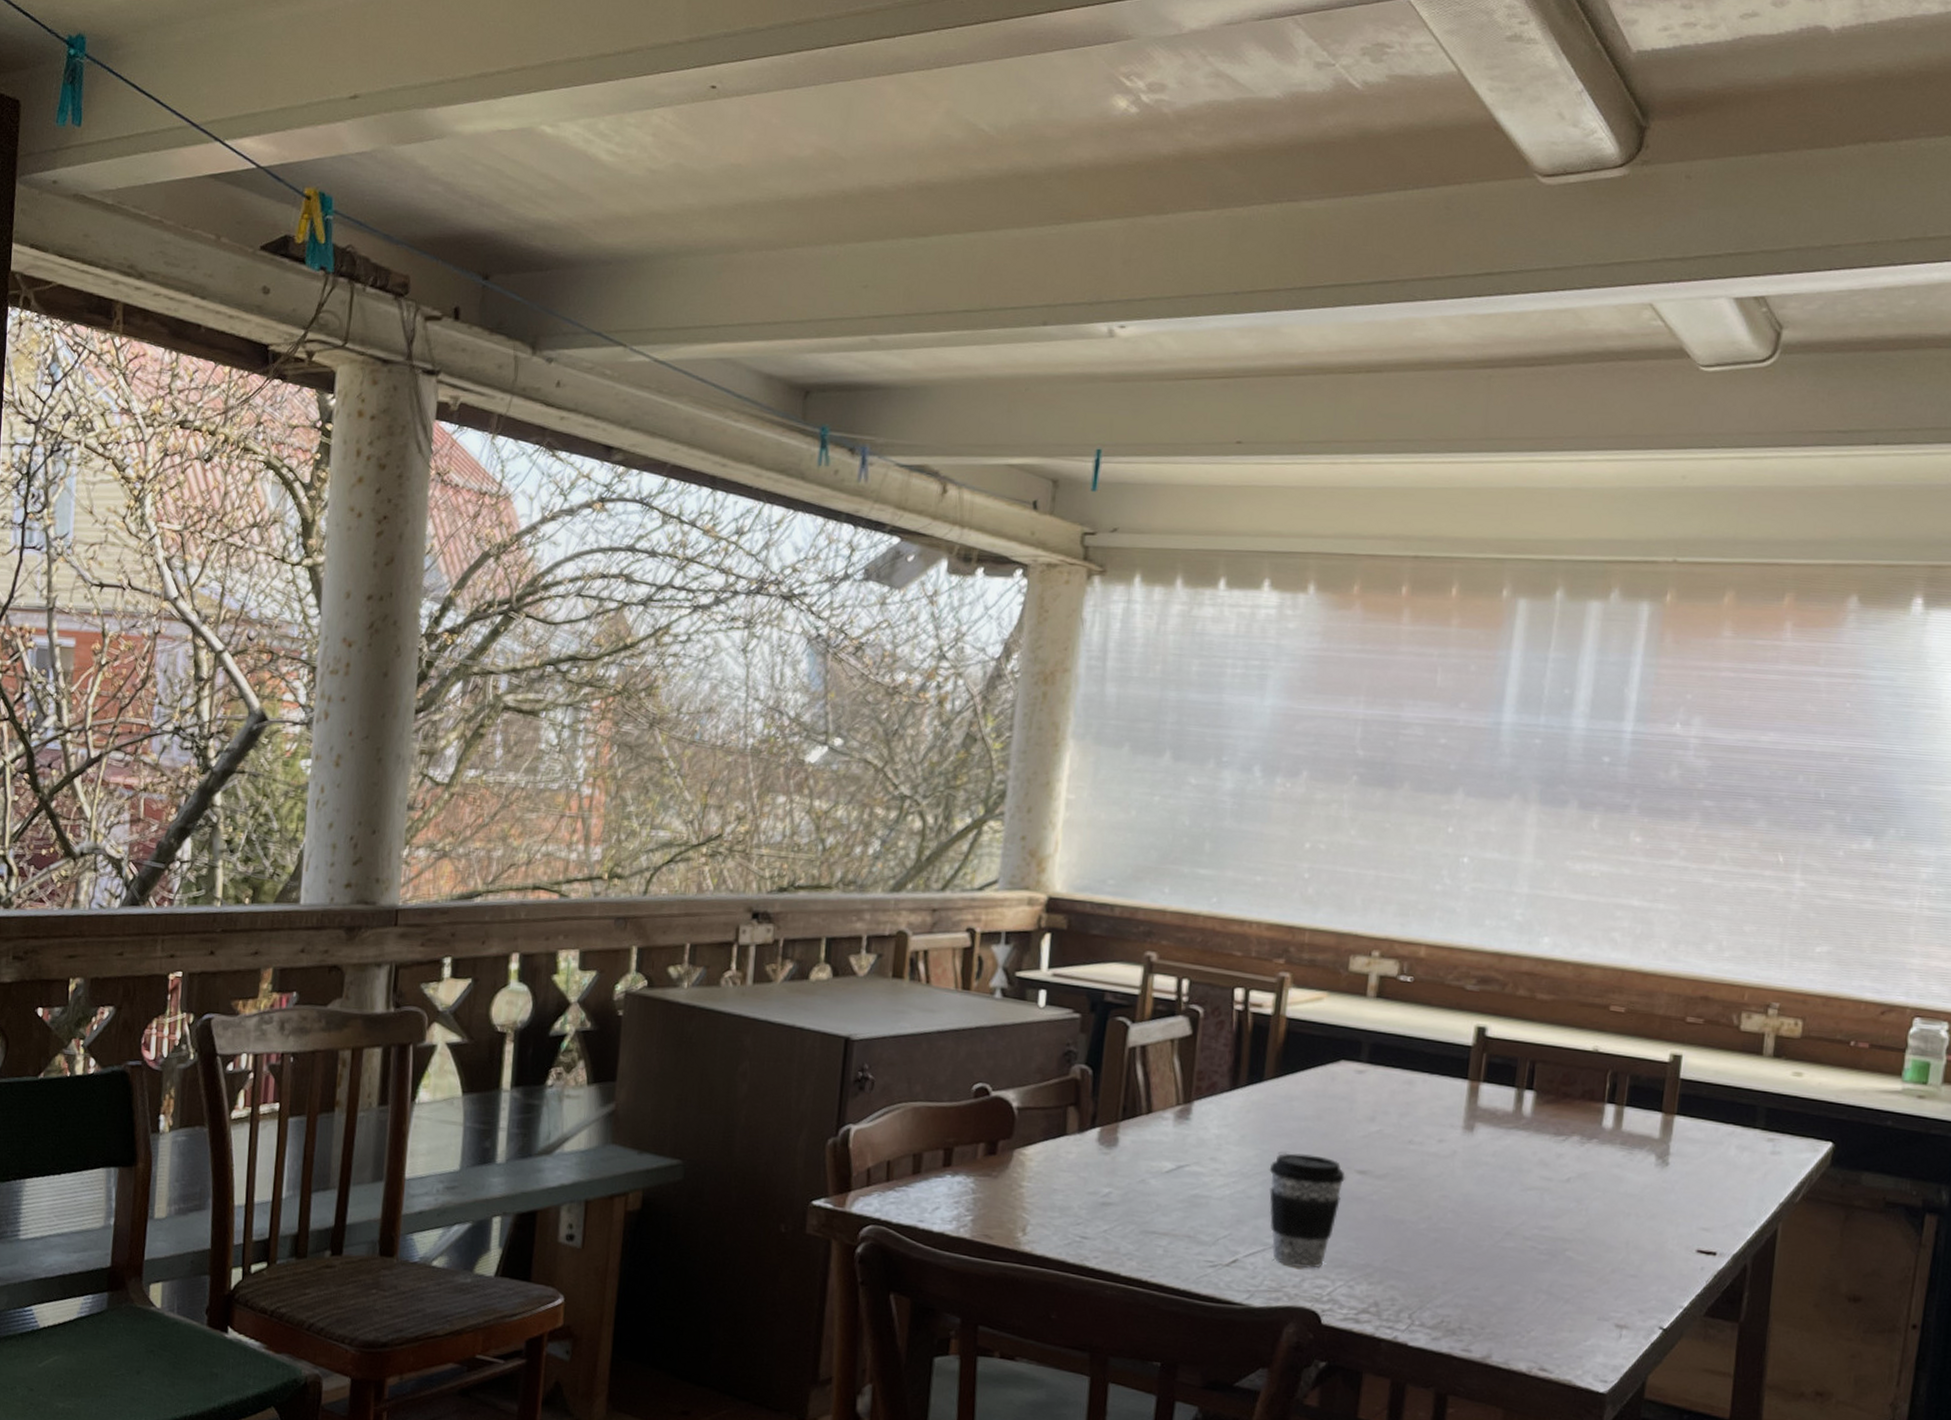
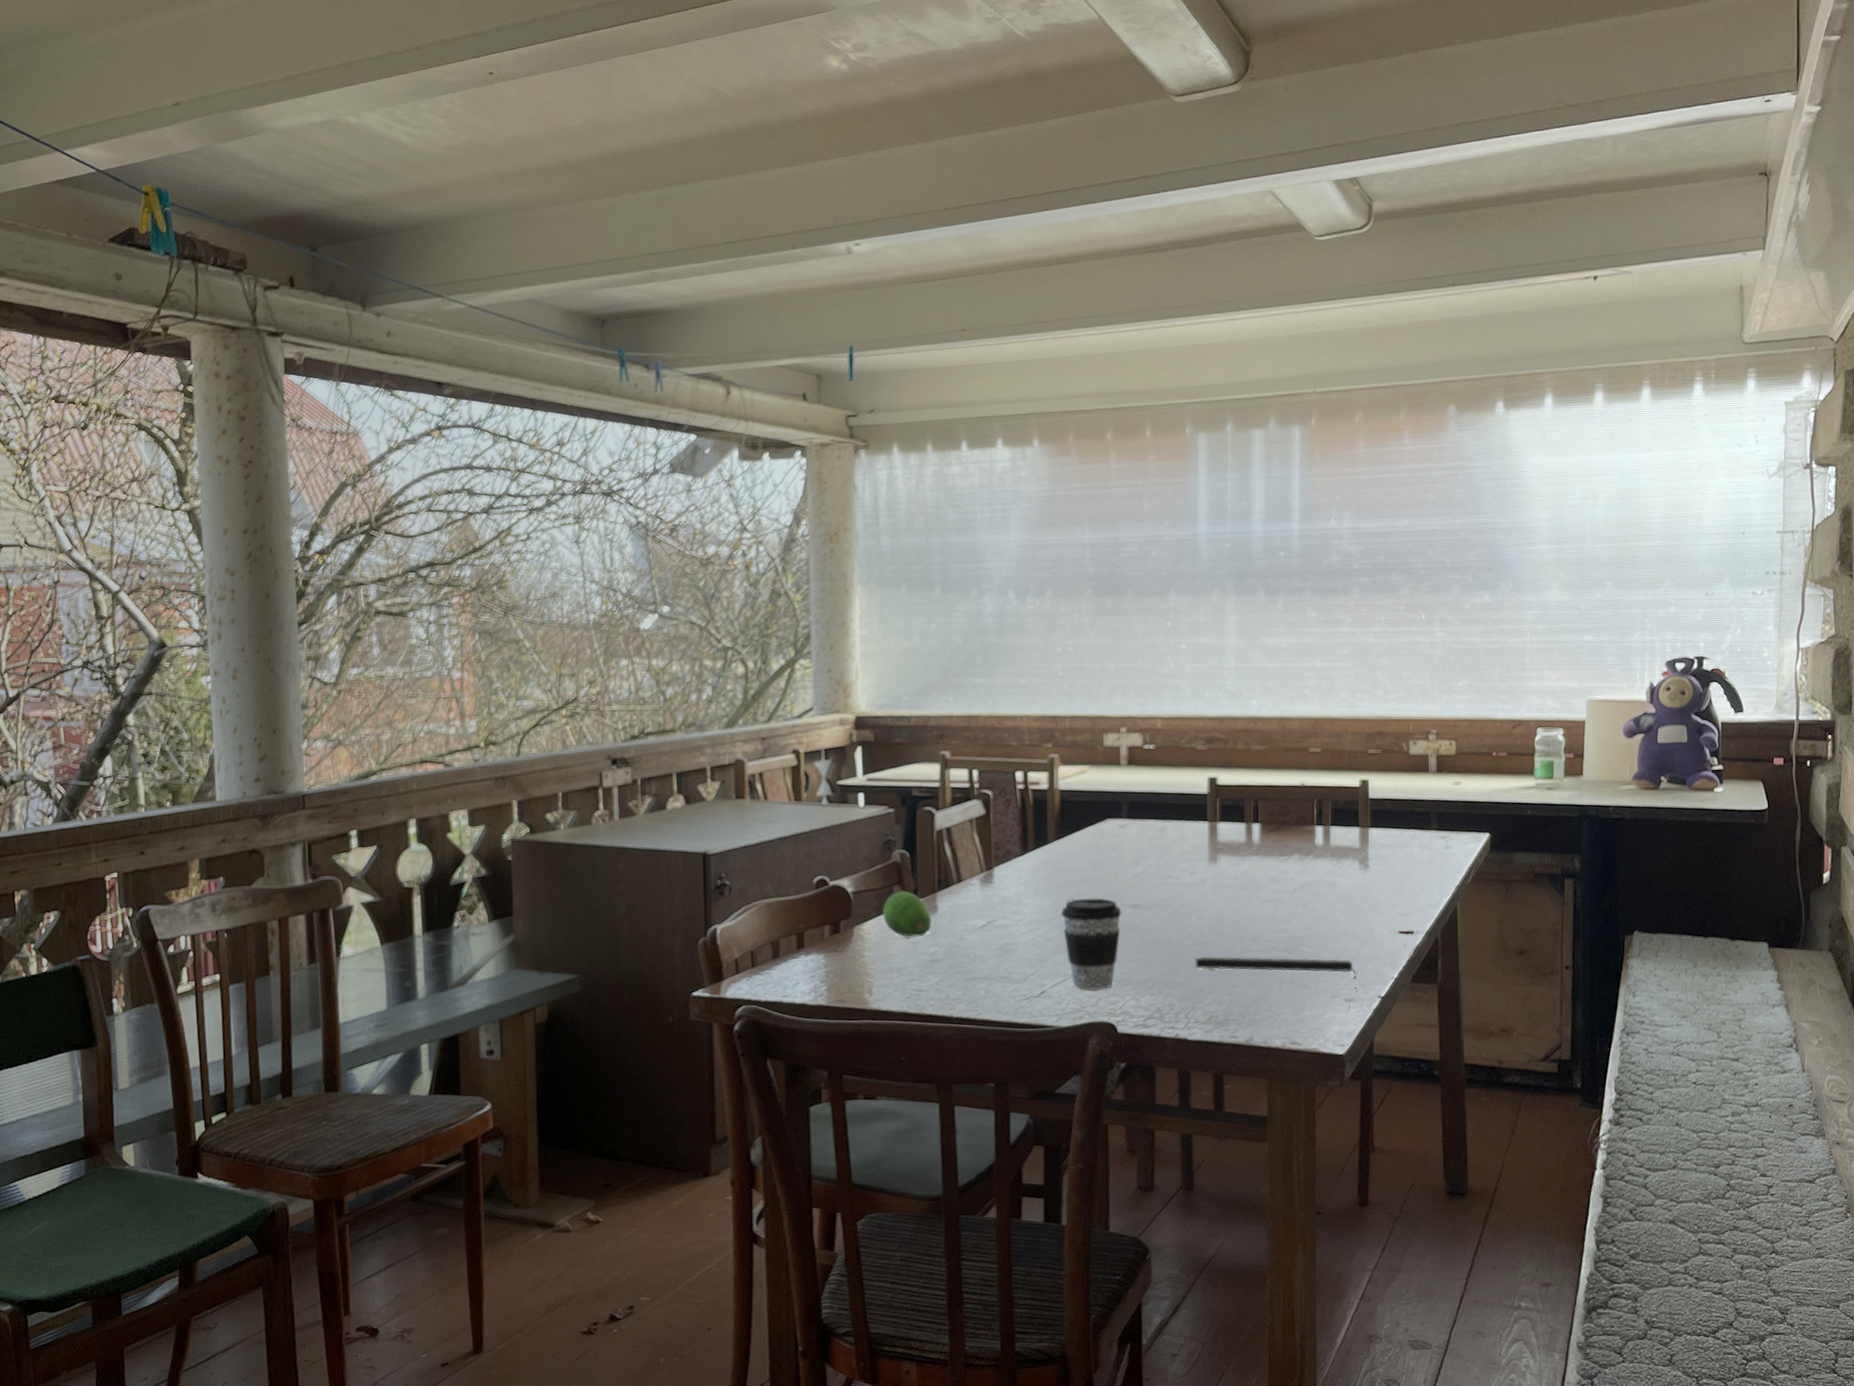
fruit: none [1051,1114,1110,1174] -> present [883,890,932,938]
notepad: none [1429,1246,1634,1319] -> present [1195,956,1358,993]

